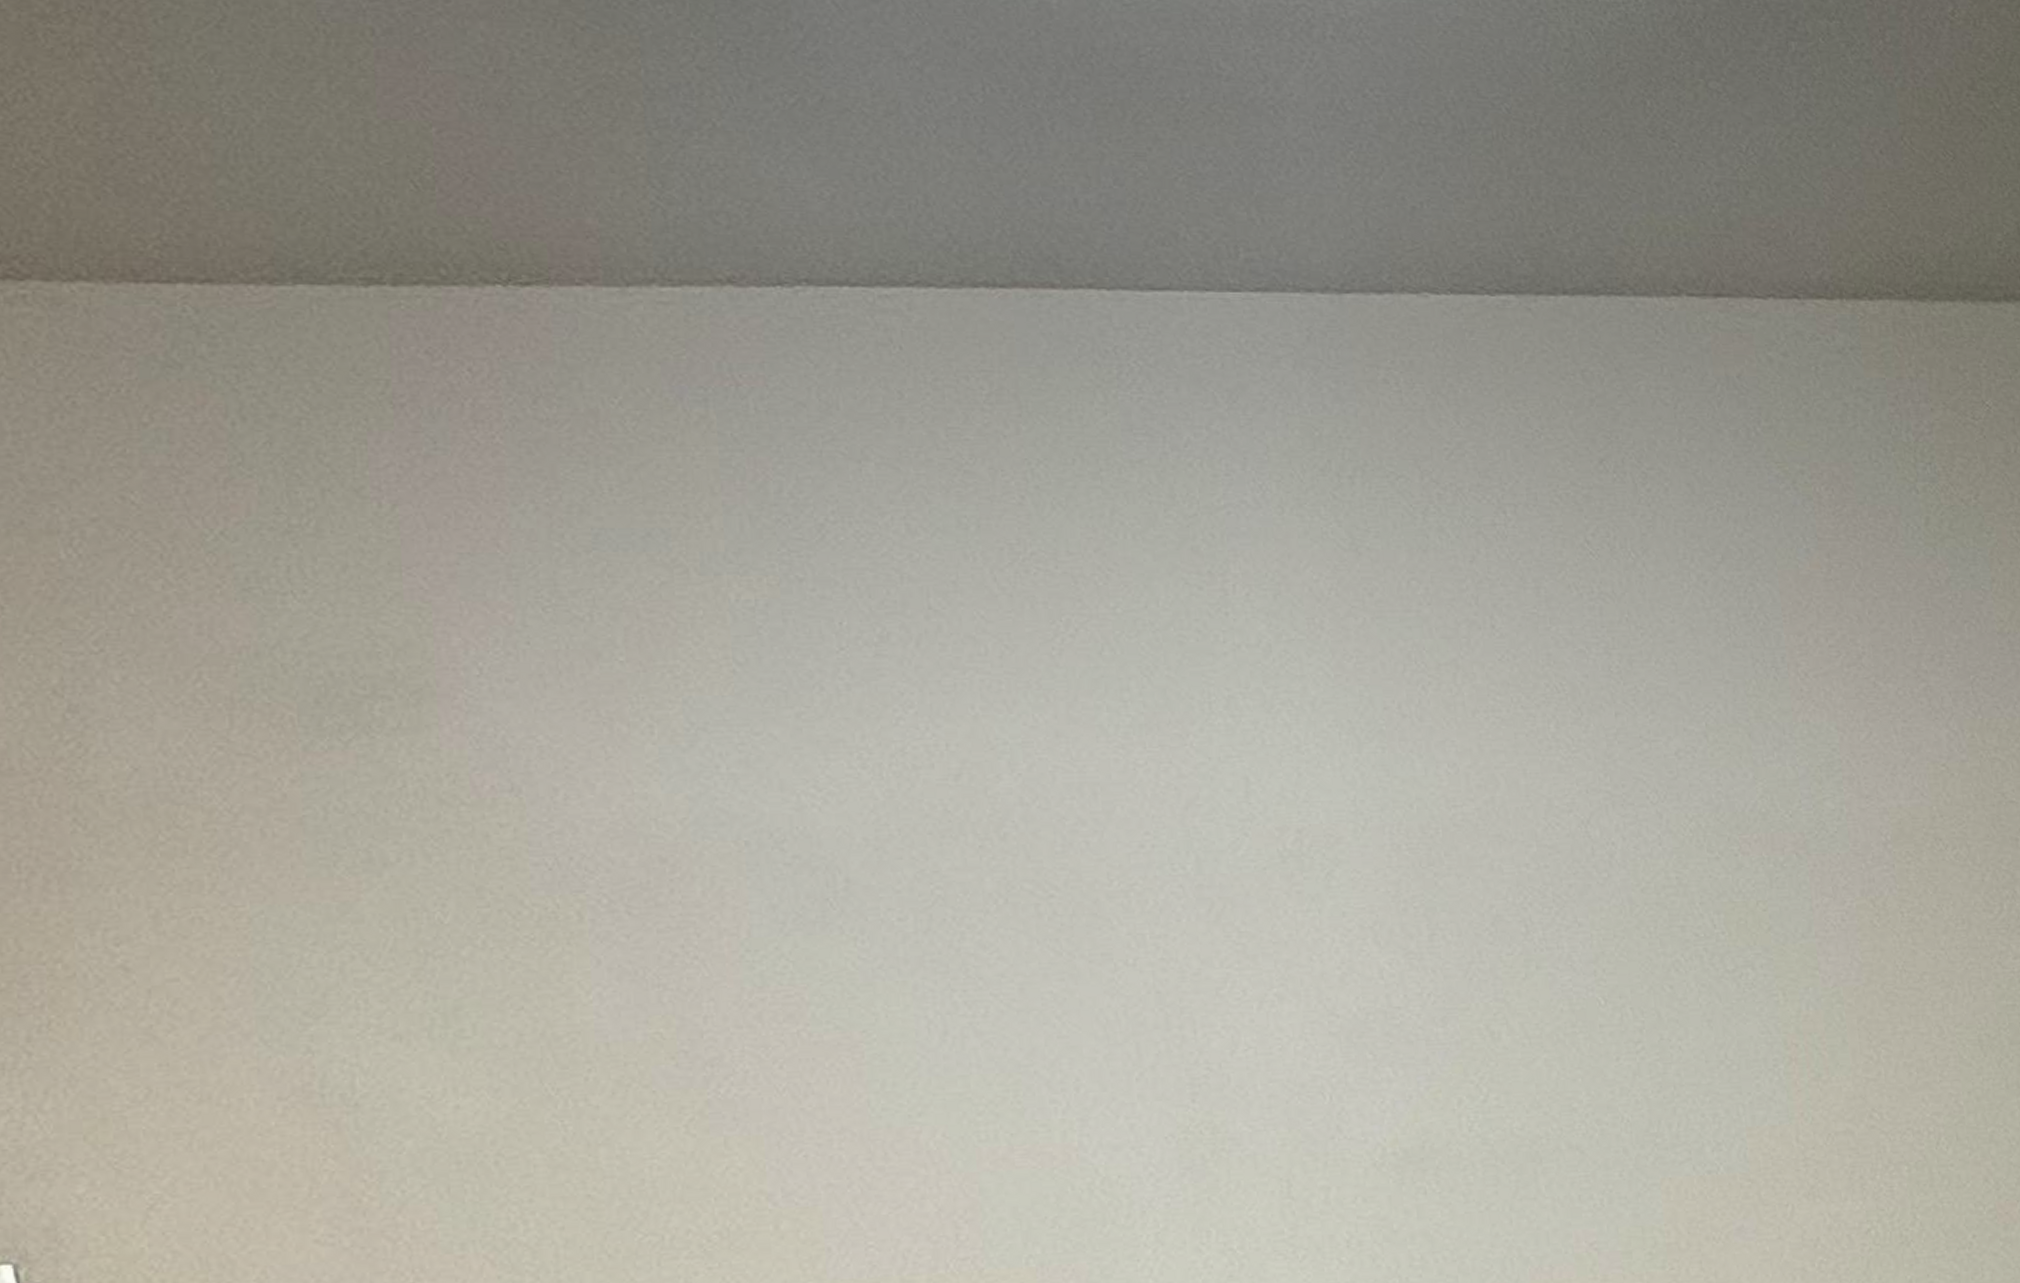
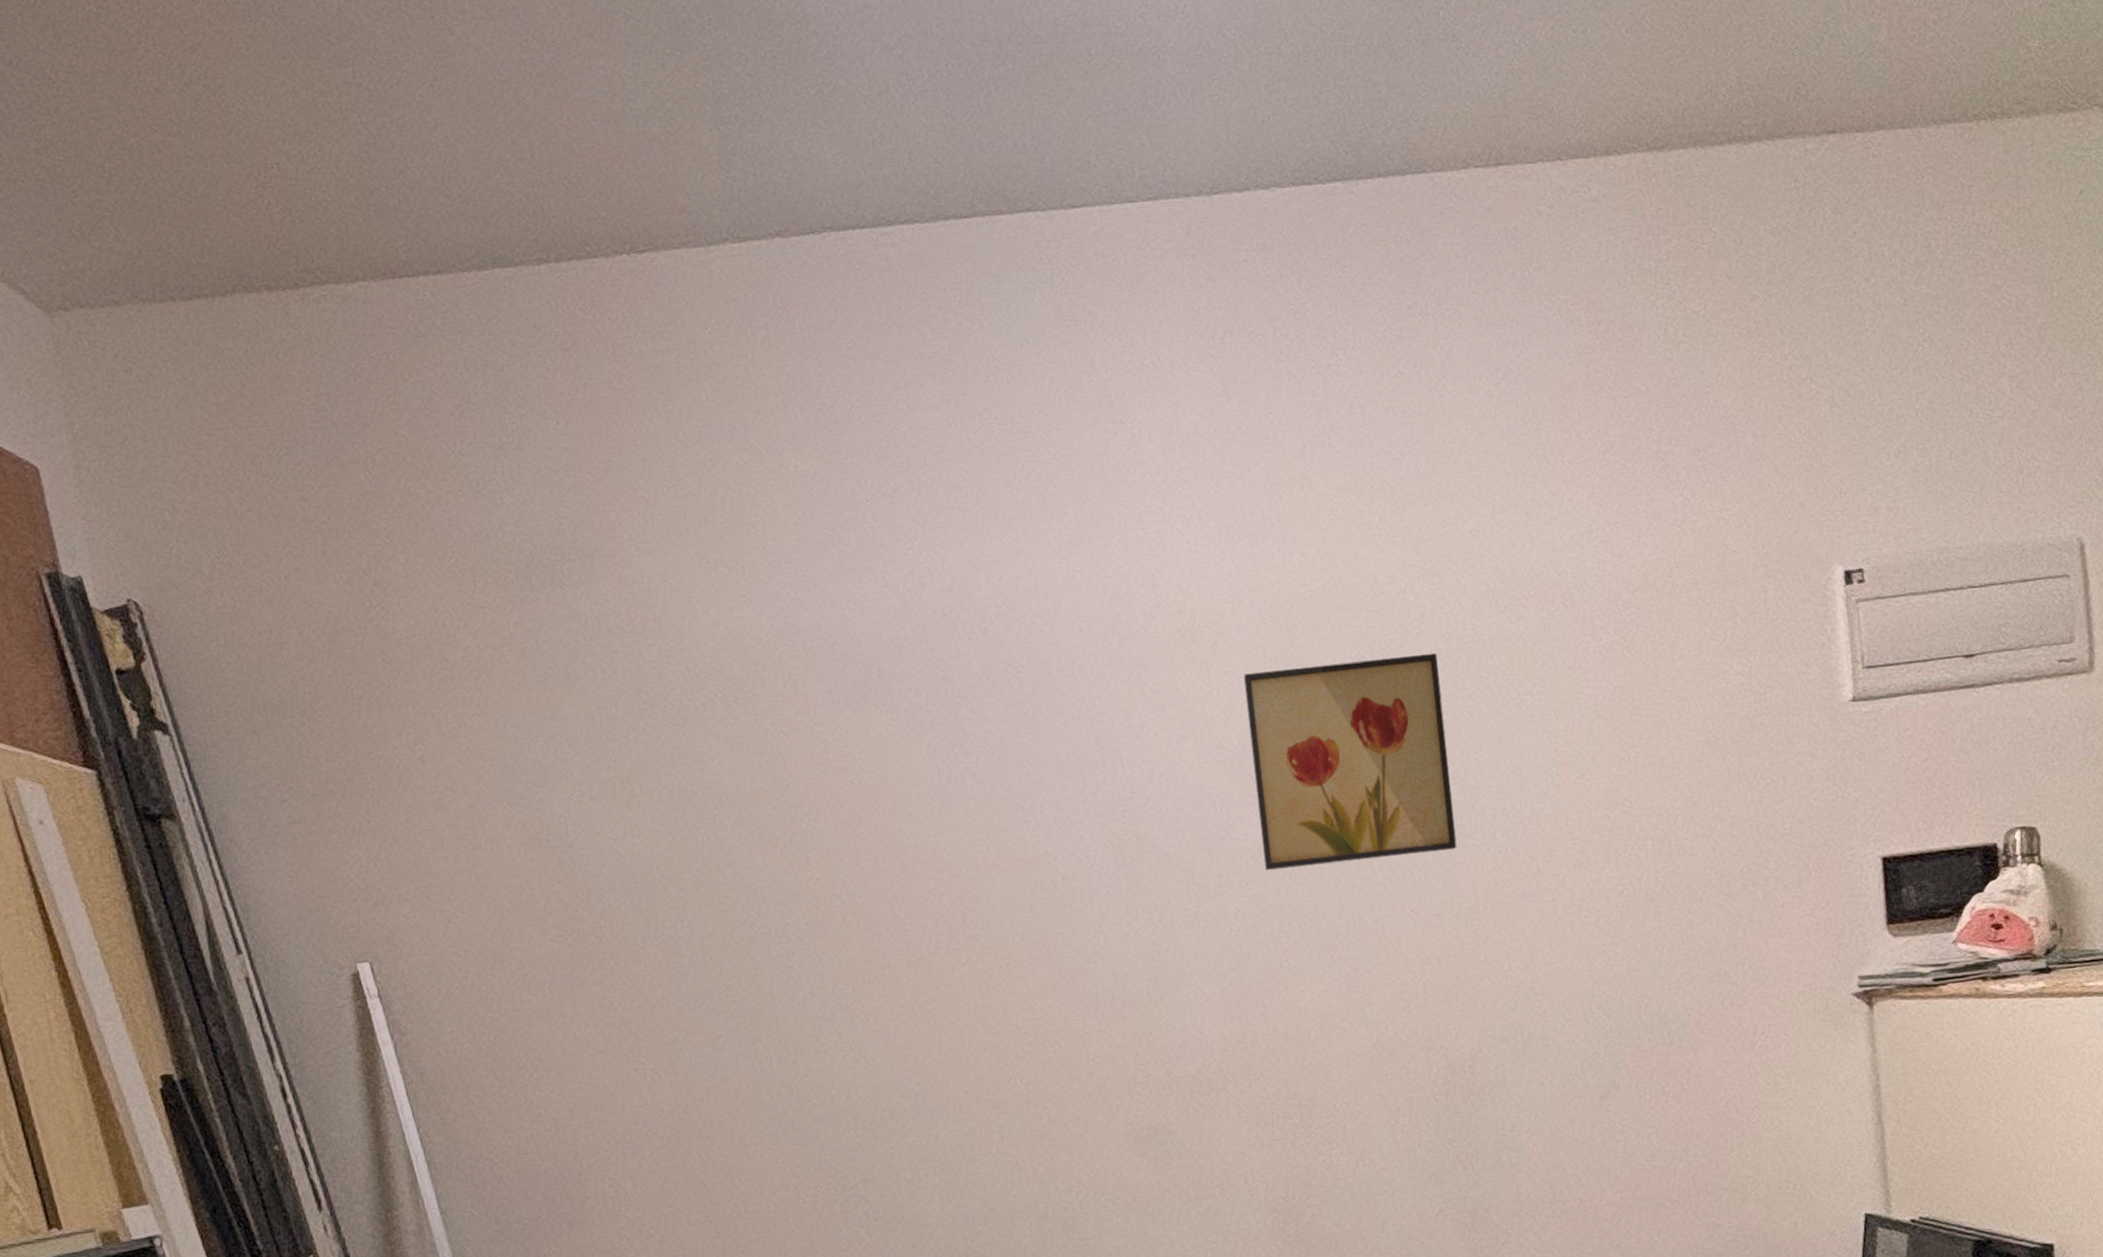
wall art: none [1367,905,1653,1184] -> present [1243,652,1457,871]

